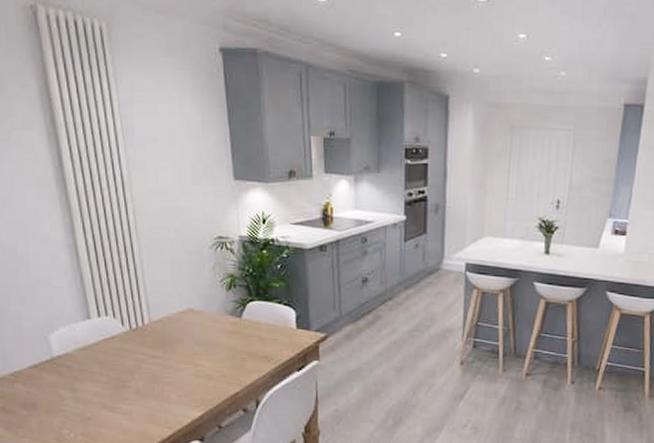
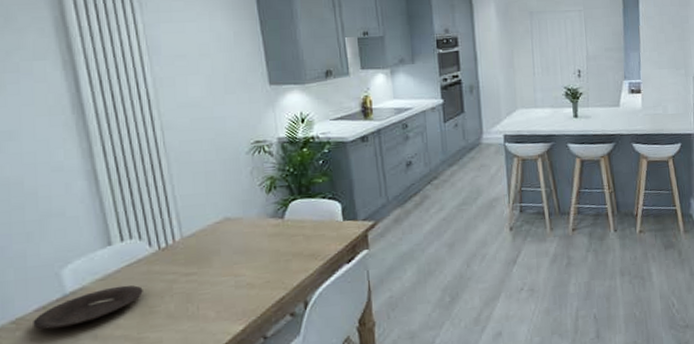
plate: none [27,357,117,386] -> present [33,285,143,330]

